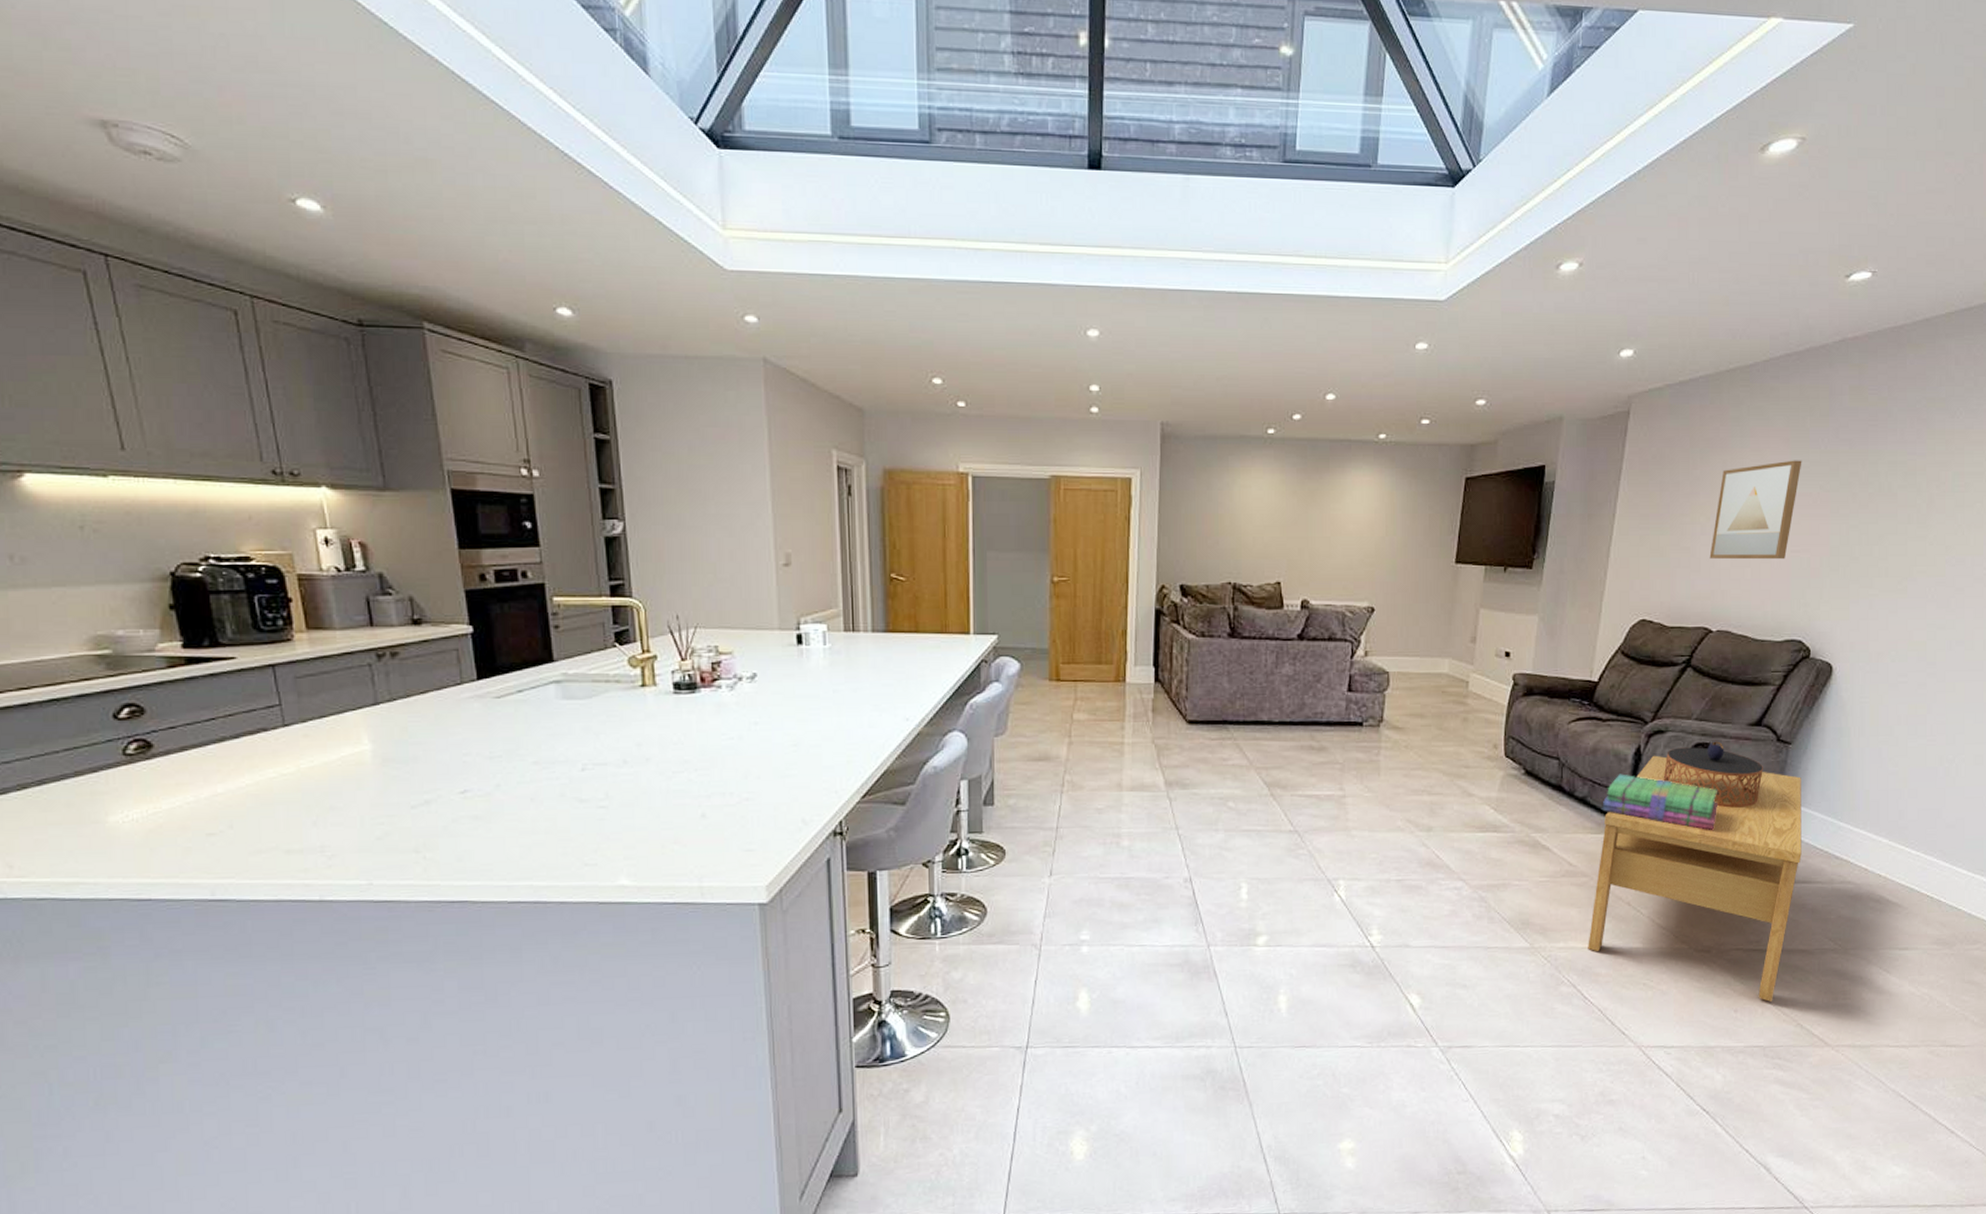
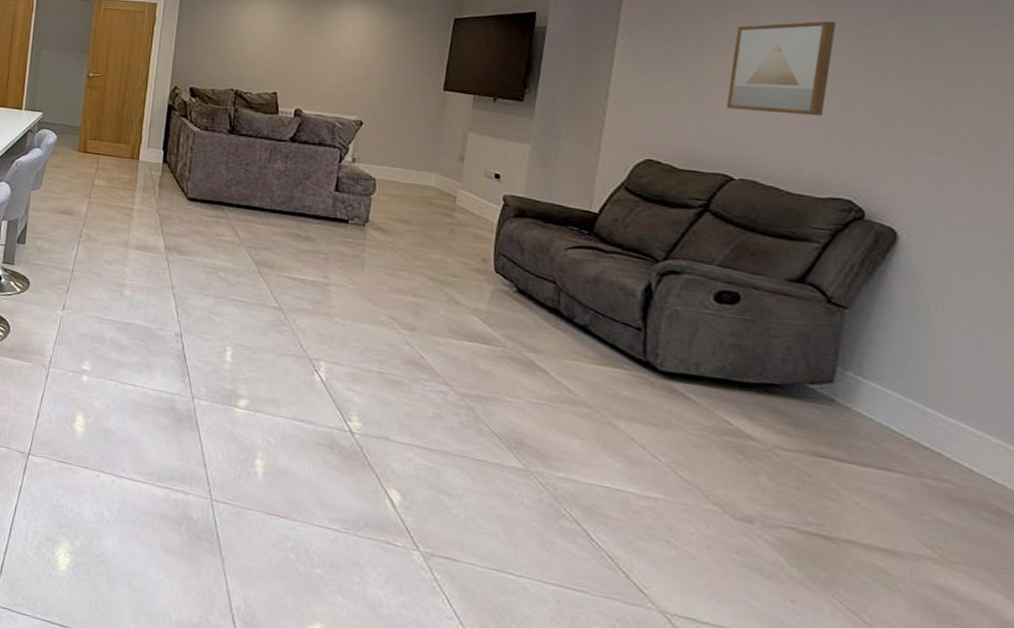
coffee table: present [1588,755,1802,1002] -> none [593,295,873,602]
stack of books: present [1602,774,1717,831] -> none [607,308,752,387]
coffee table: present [1663,741,1763,808] -> none [680,291,811,369]

